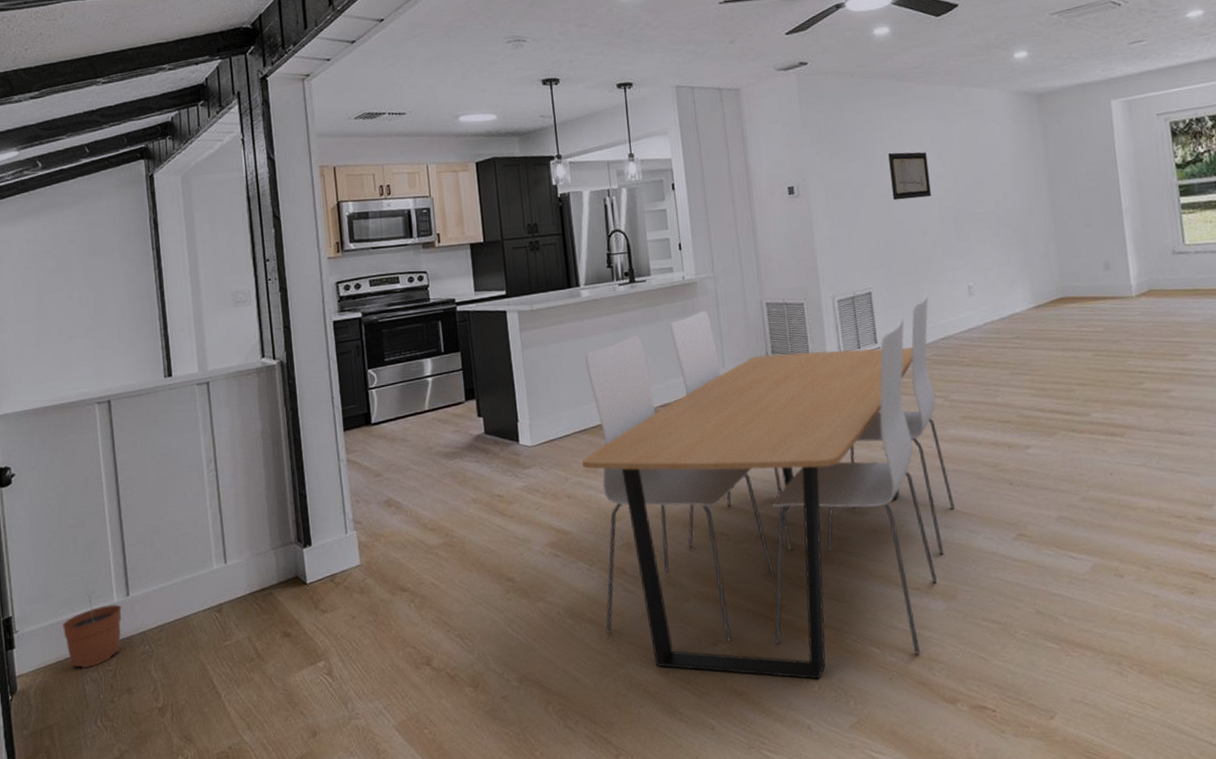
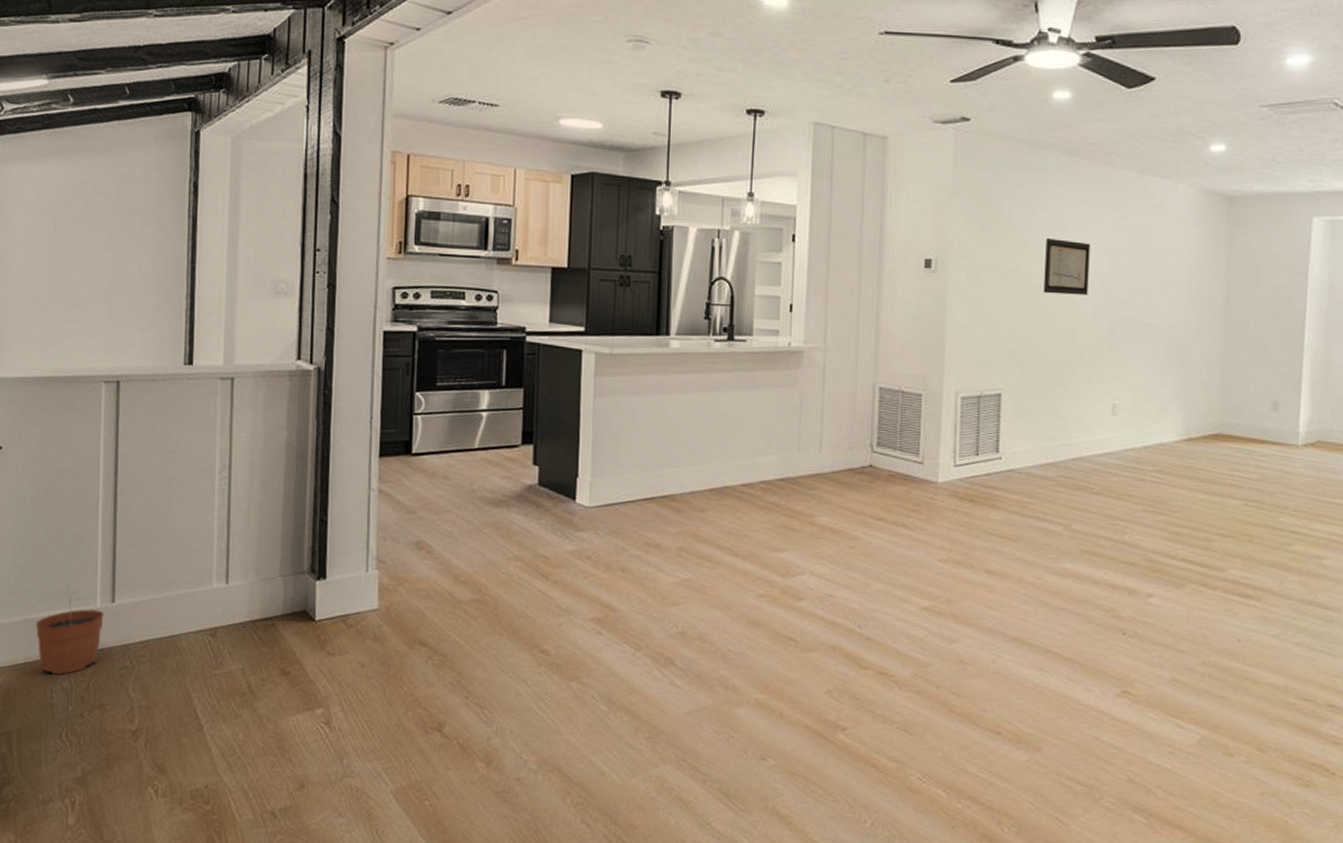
dining table: present [582,293,955,679] -> none [643,384,1066,815]

